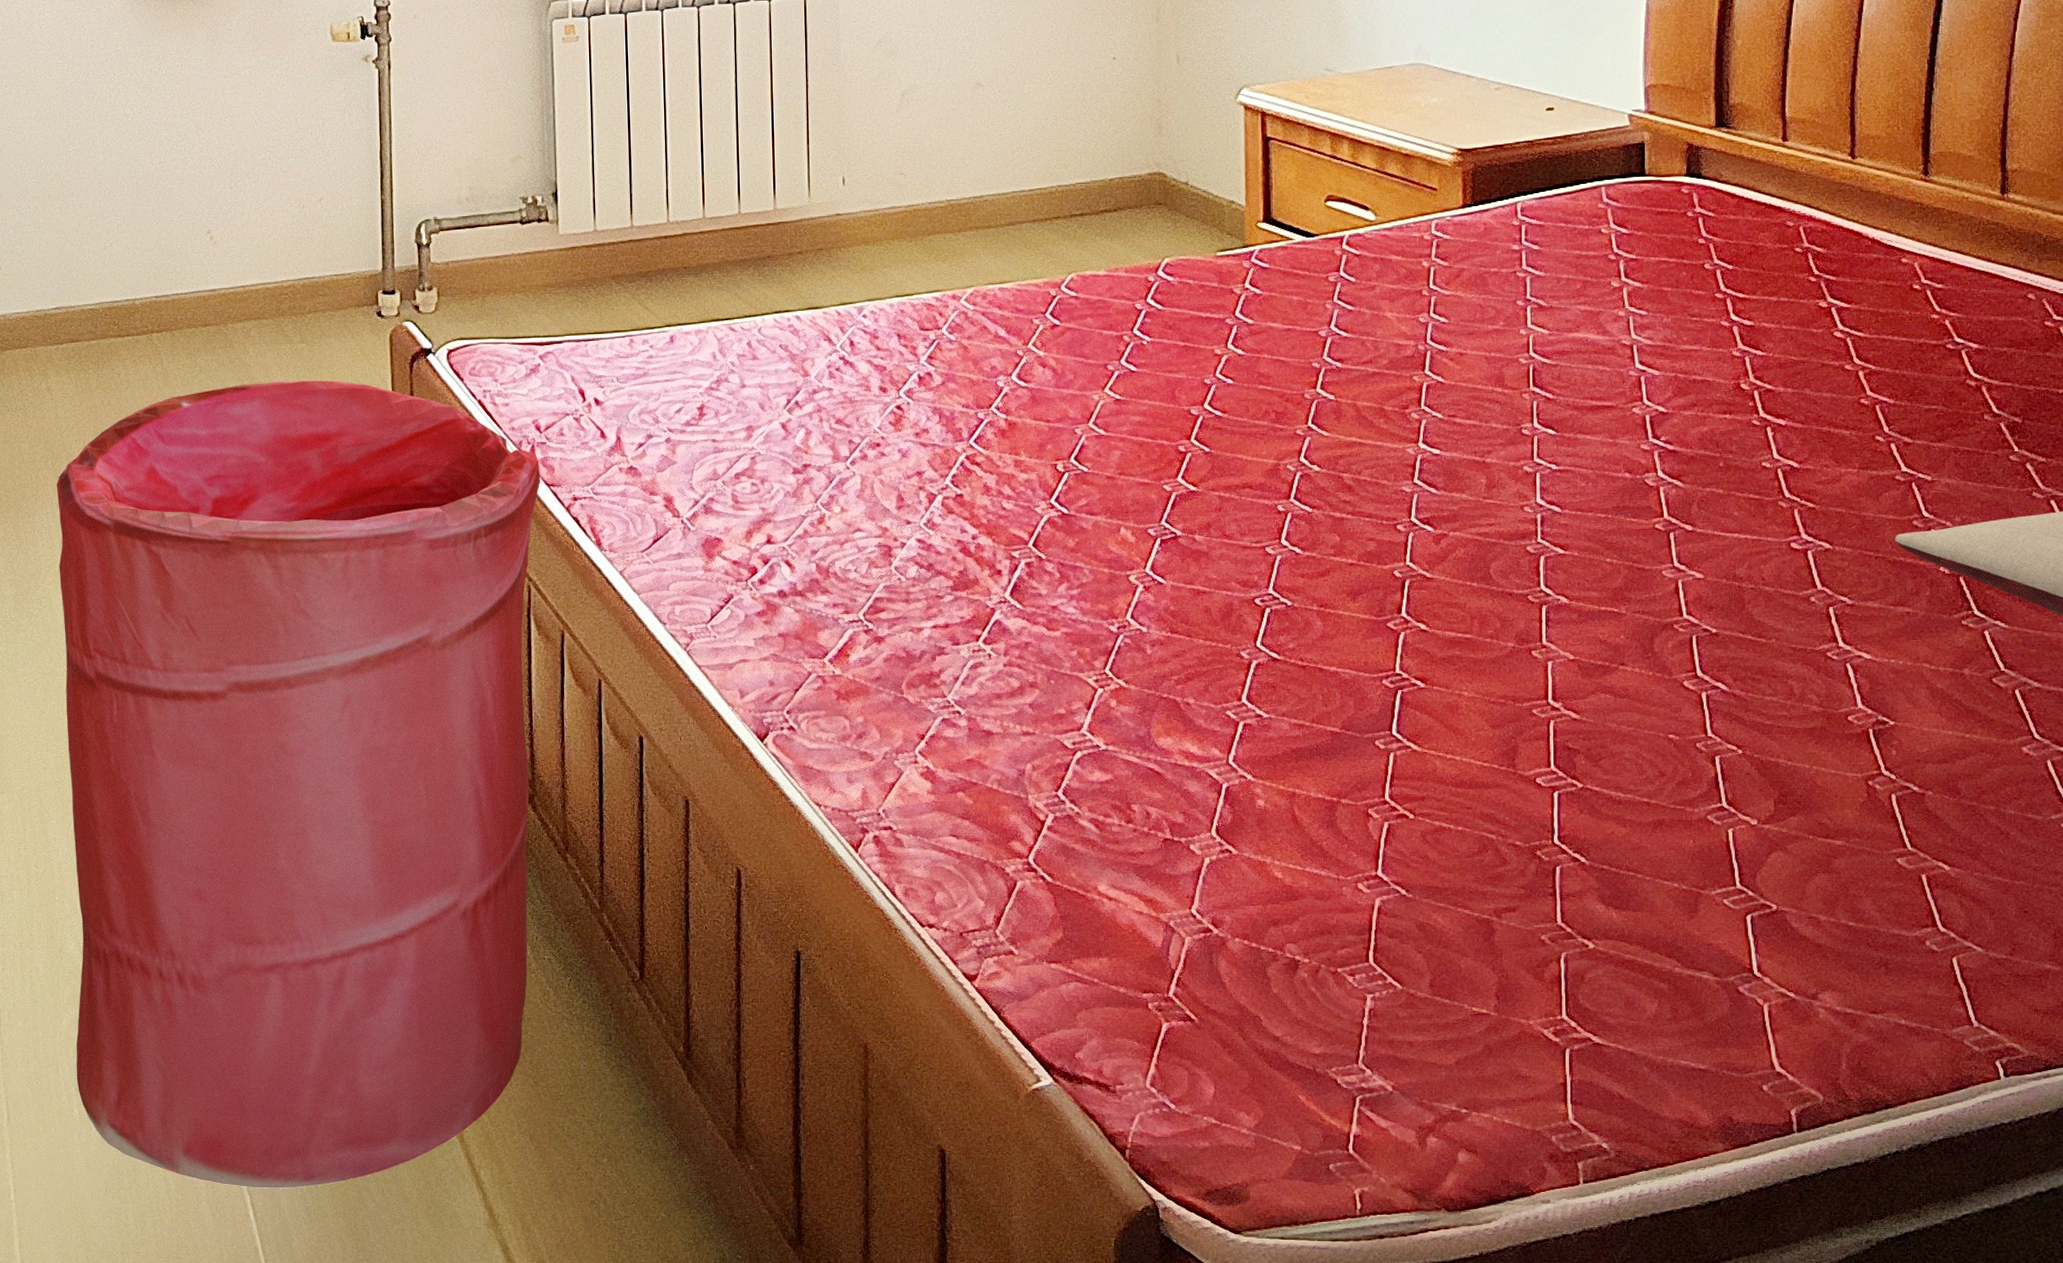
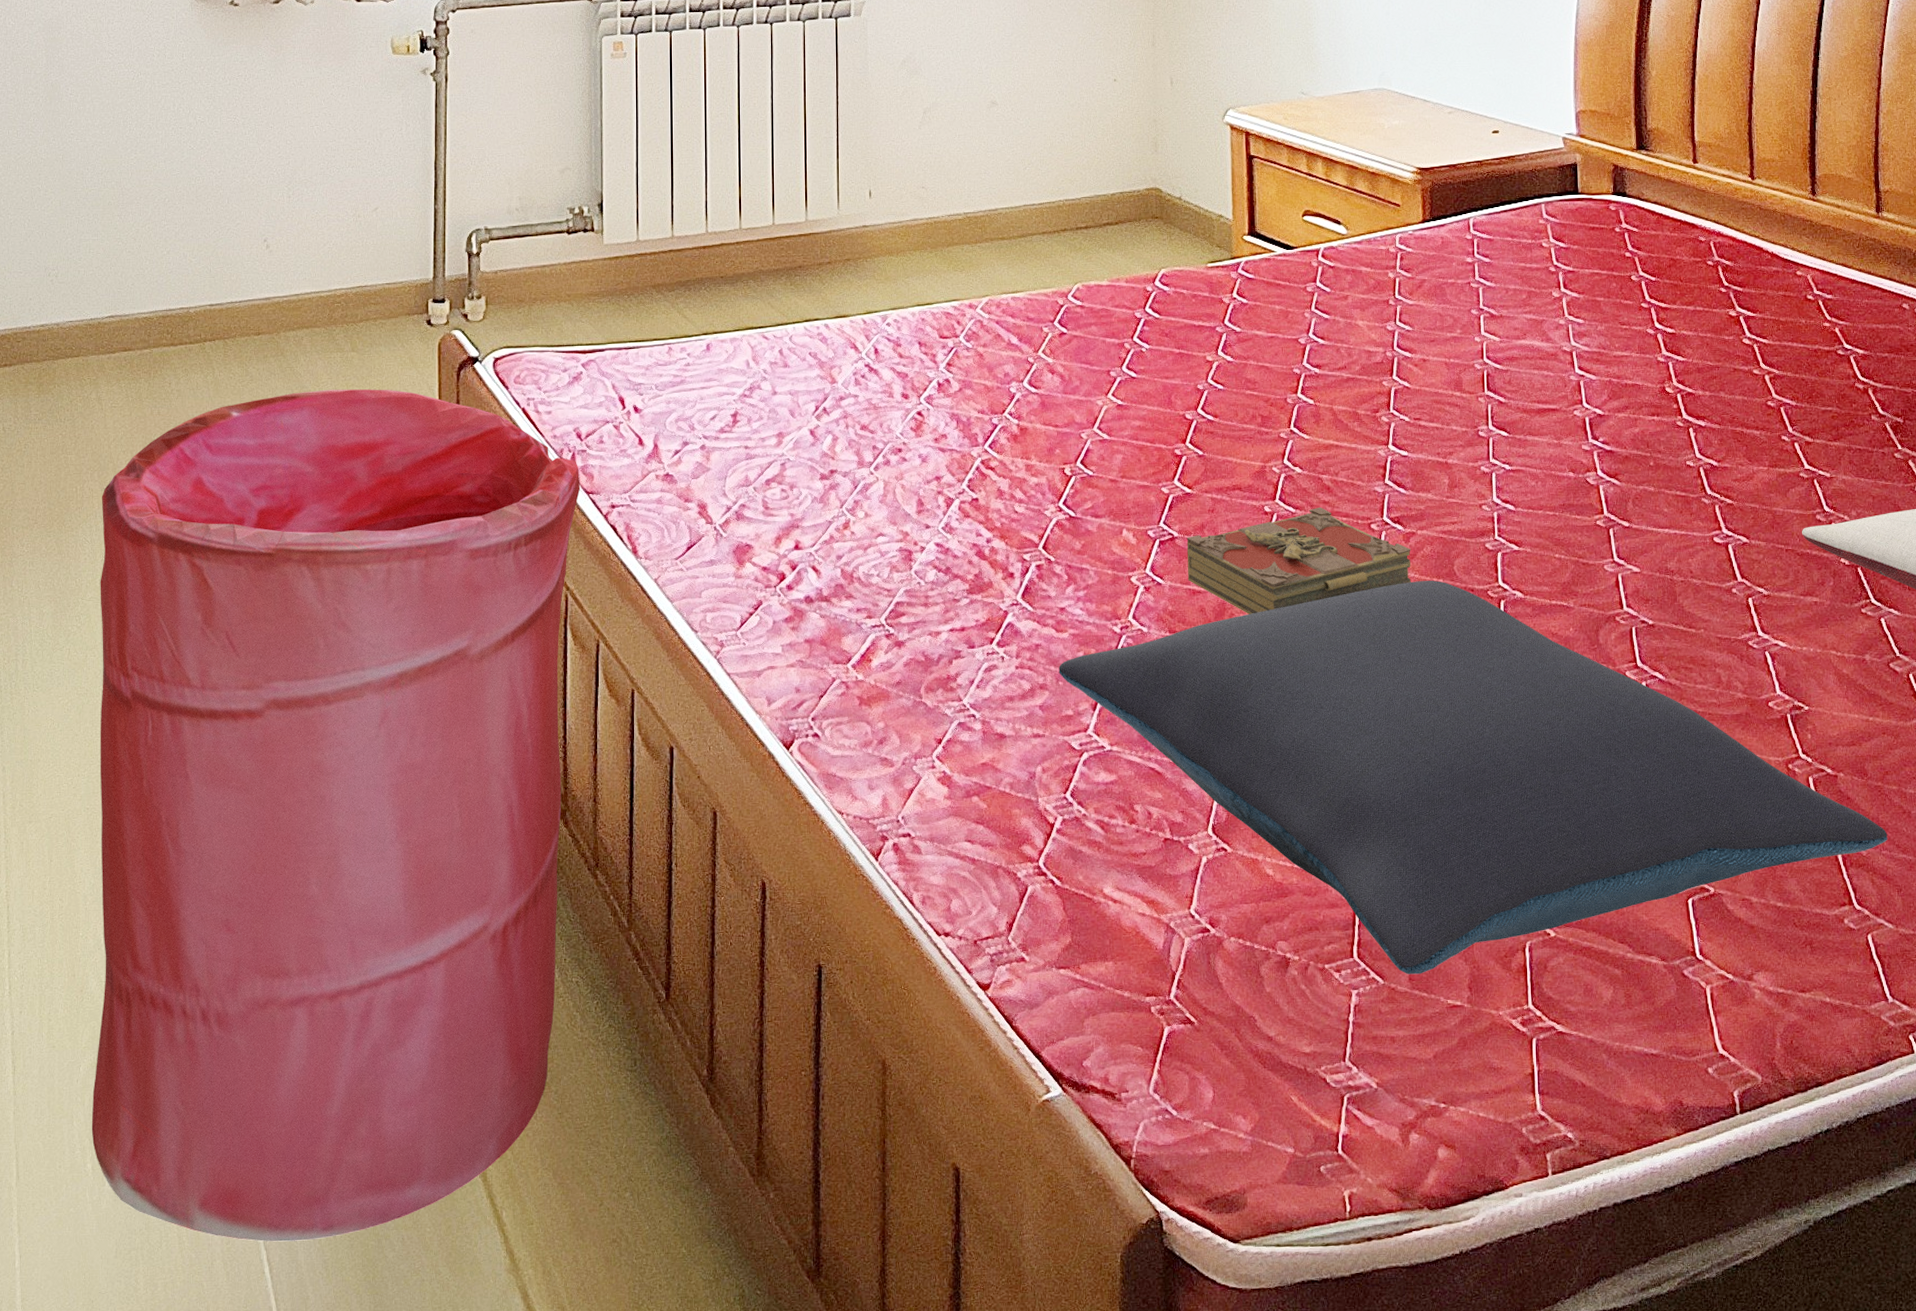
pillow: none [1050,583,1981,981] -> present [1058,580,1888,975]
book: none [1191,506,1442,616] -> present [1186,507,1411,614]

